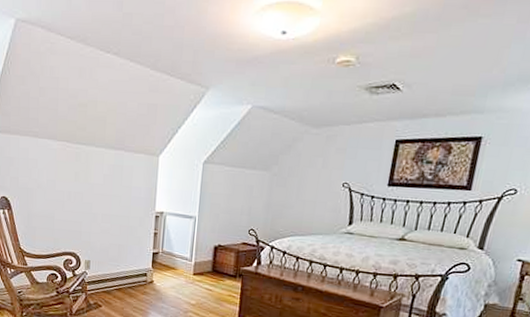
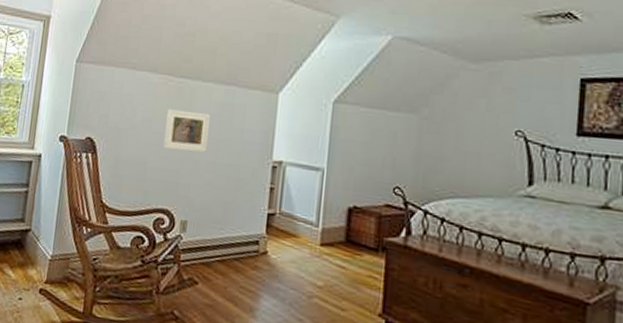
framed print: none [67,171,103,206] -> present [163,109,210,152]

